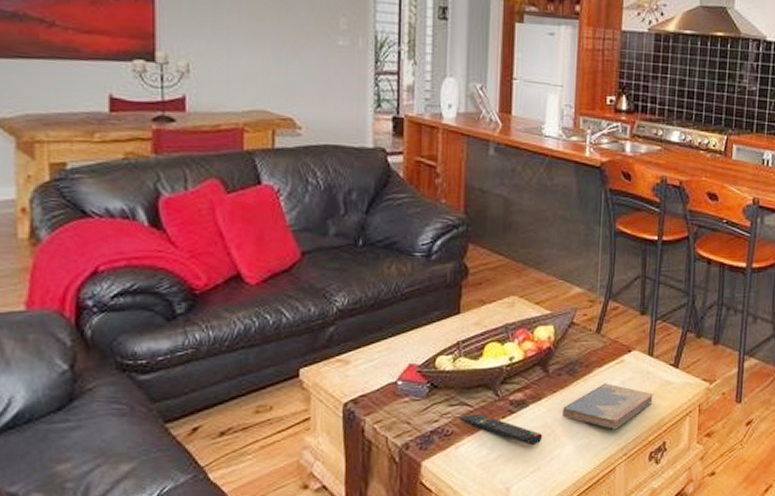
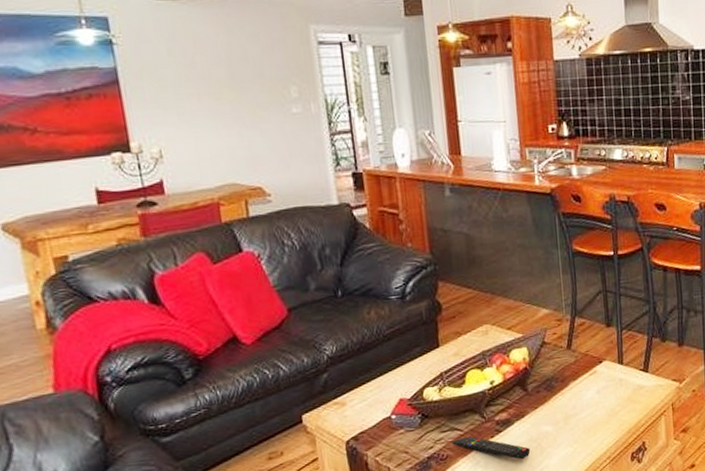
hardcover book: present [563,383,655,431] -> none [546,394,629,437]

